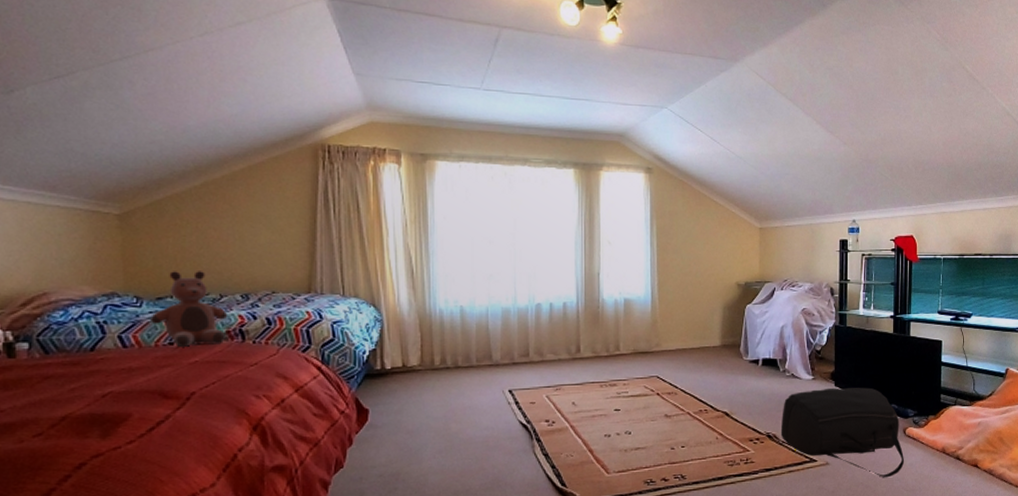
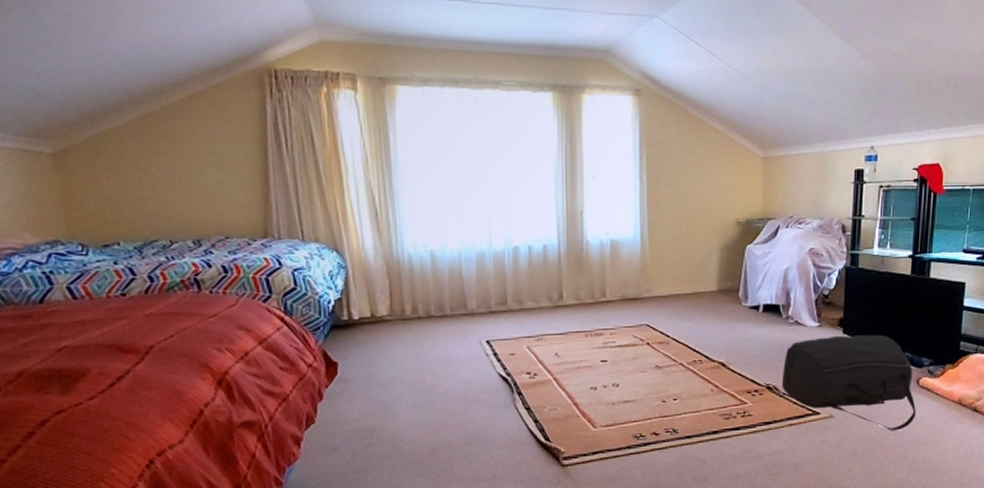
teddy bear: present [151,271,228,347] -> none [99,215,181,298]

